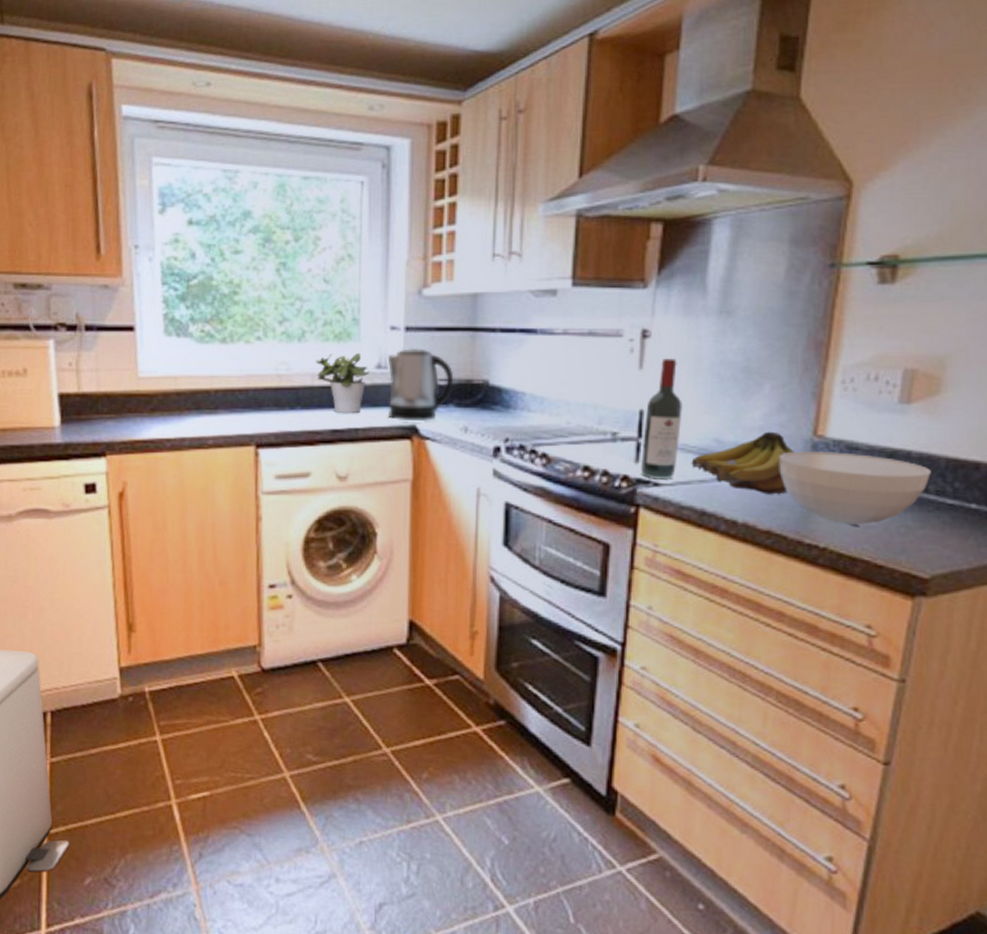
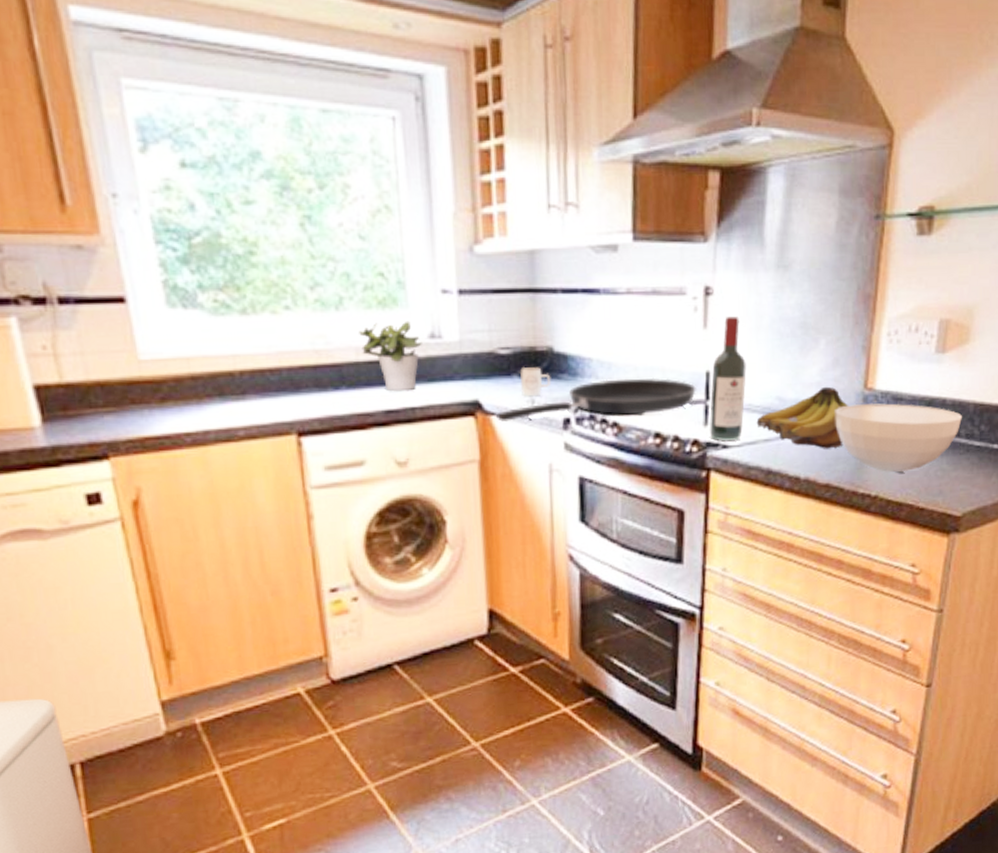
kettle: present [387,347,454,422] -> none [442,313,516,397]
frying pan: none [431,413,629,447] -> present [496,377,696,422]
mug: none [456,398,485,425] -> present [520,367,552,397]

